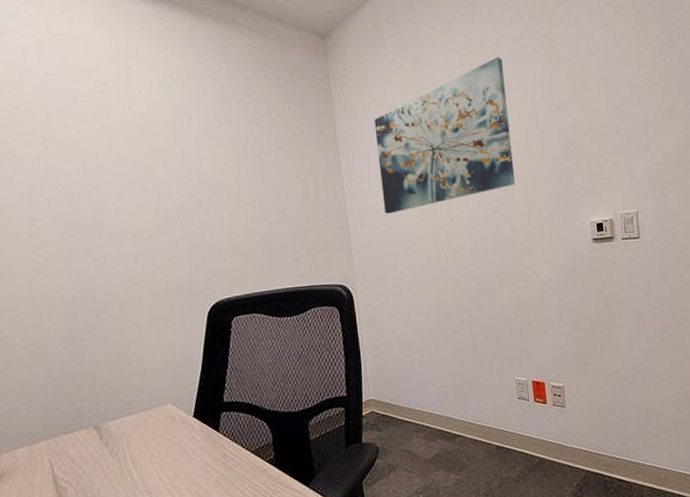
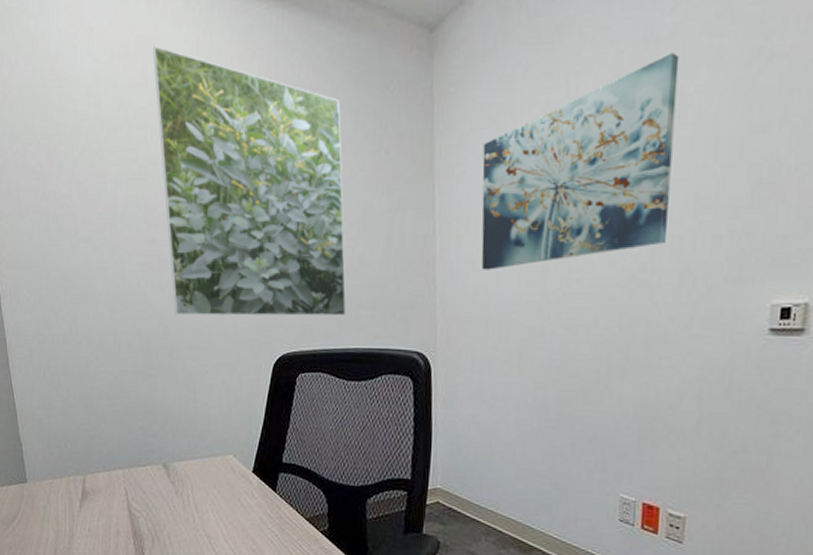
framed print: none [70,43,274,278] -> present [153,45,347,317]

